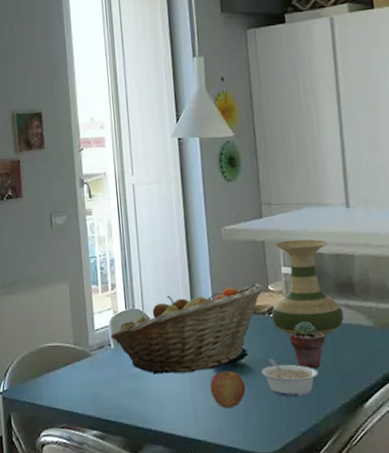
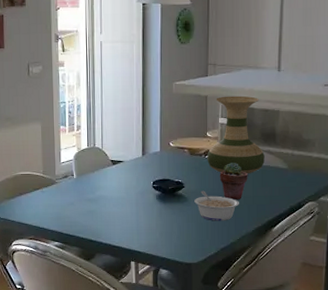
fruit basket: present [110,282,264,375] -> none [74,130,203,201]
apple: present [209,371,246,409] -> none [152,200,180,229]

